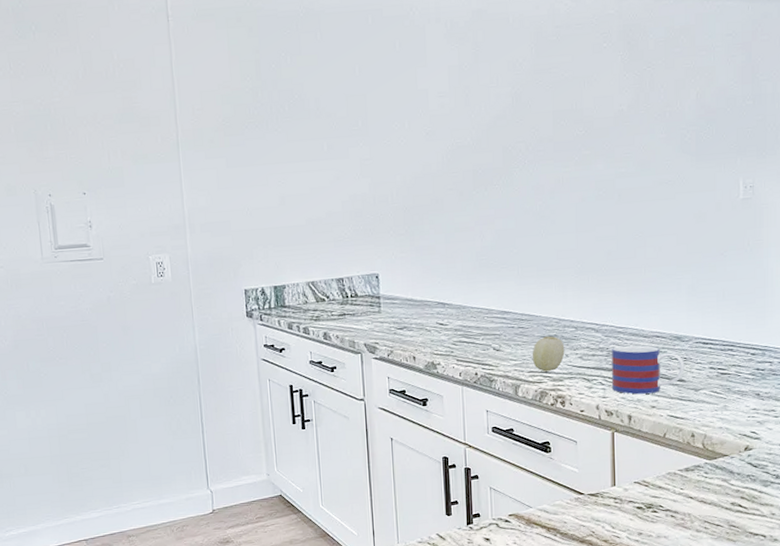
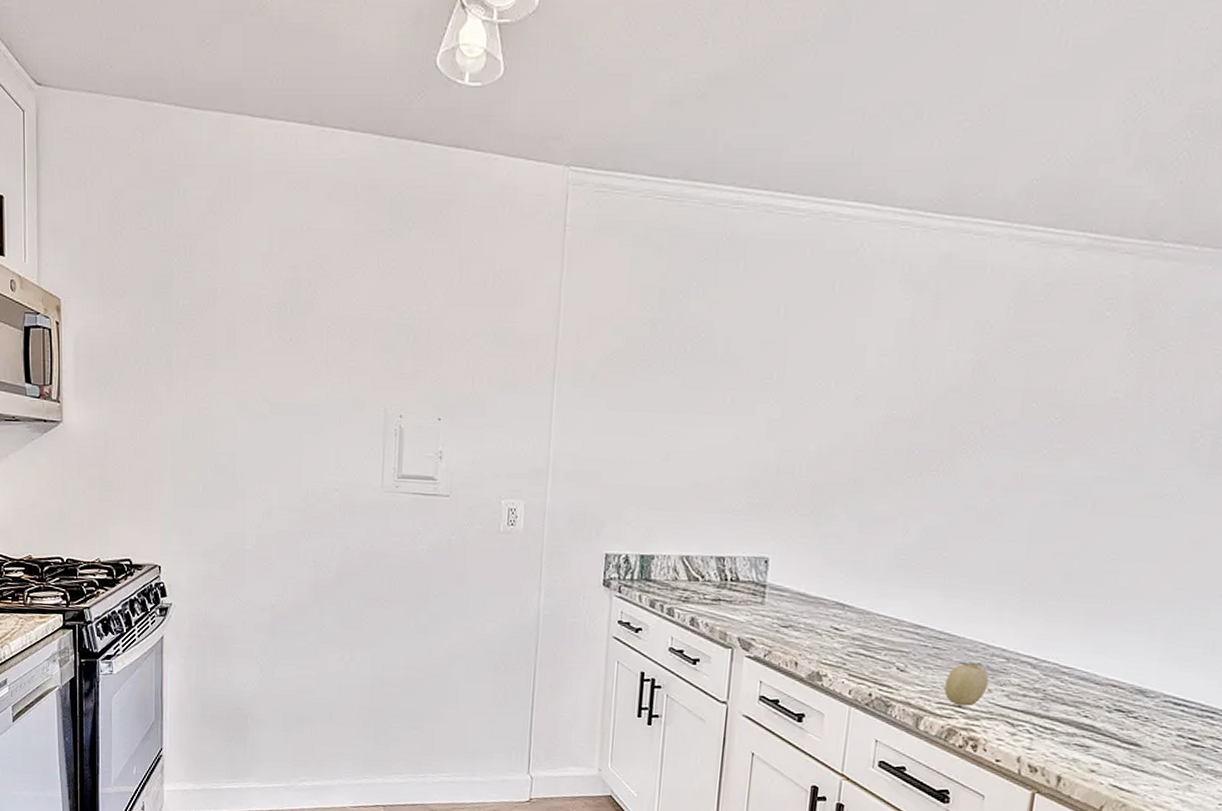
mug: present [611,345,685,395] -> none [1041,690,1145,755]

